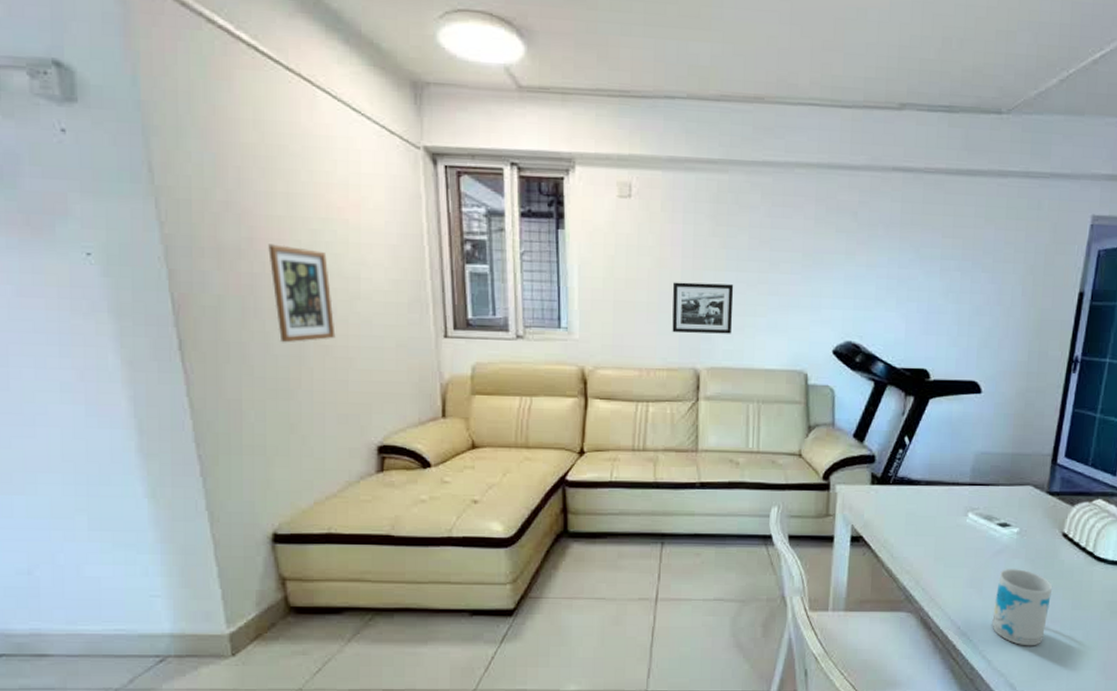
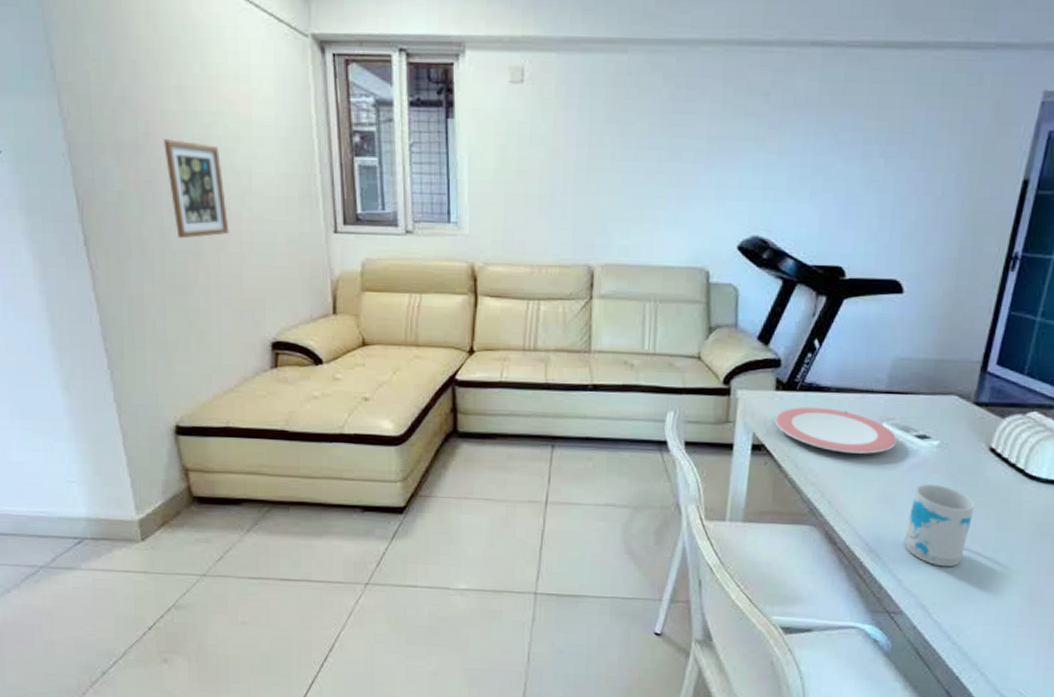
picture frame: present [672,282,734,334] -> none [565,173,632,229]
plate: none [871,499,982,542] -> present [774,407,897,454]

